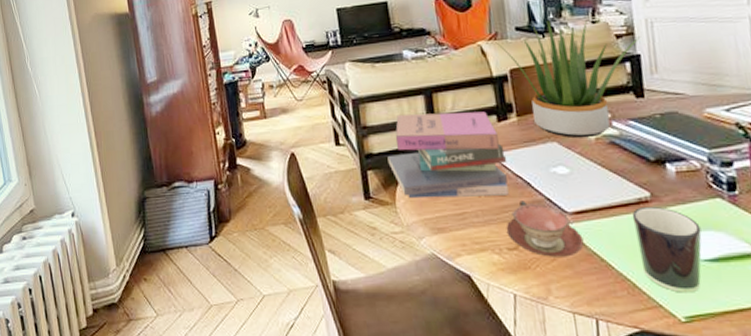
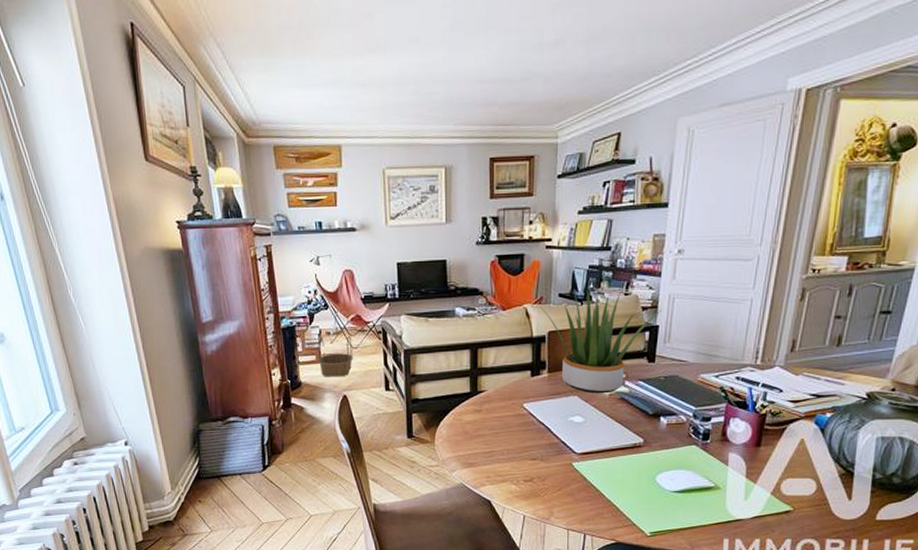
basket: none [260,87,299,133] -> present [317,336,353,376]
books: present [387,111,509,199] -> none [431,365,534,439]
teacup: present [506,201,584,257] -> none [525,443,585,488]
mug: present [632,206,702,293] -> none [626,450,676,515]

